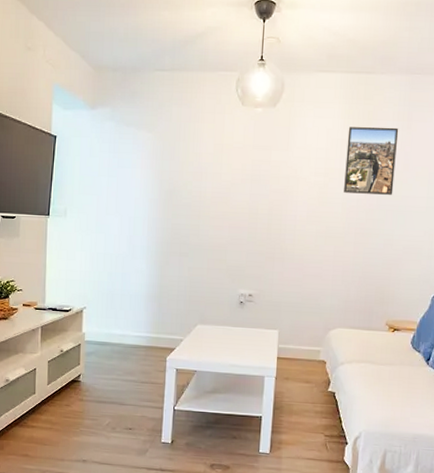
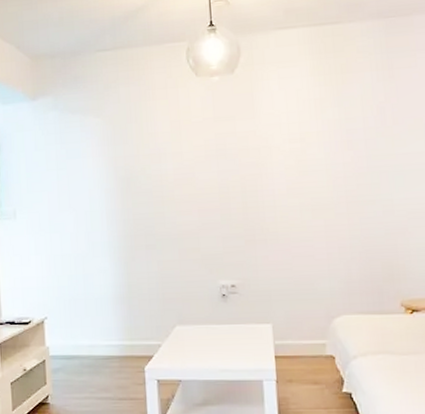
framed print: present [344,126,399,195] -> none [320,78,385,158]

